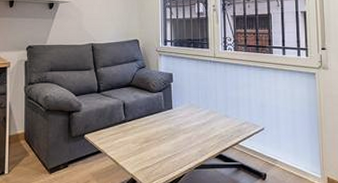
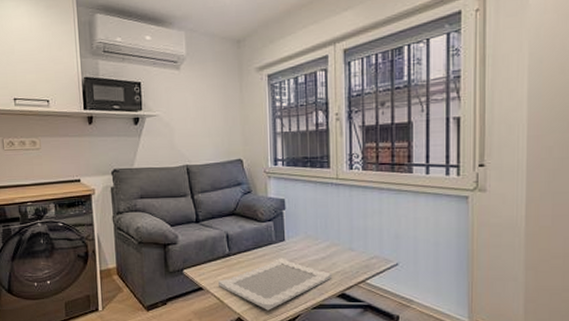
decorative tray: none [115,123,212,171] -> present [219,257,333,311]

